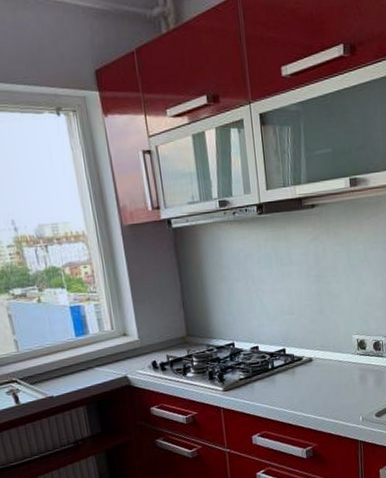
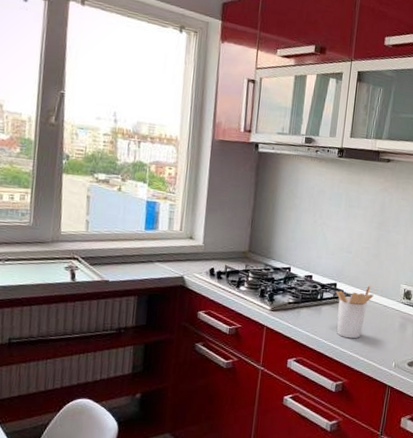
utensil holder: none [286,343,326,403] -> present [336,285,374,339]

